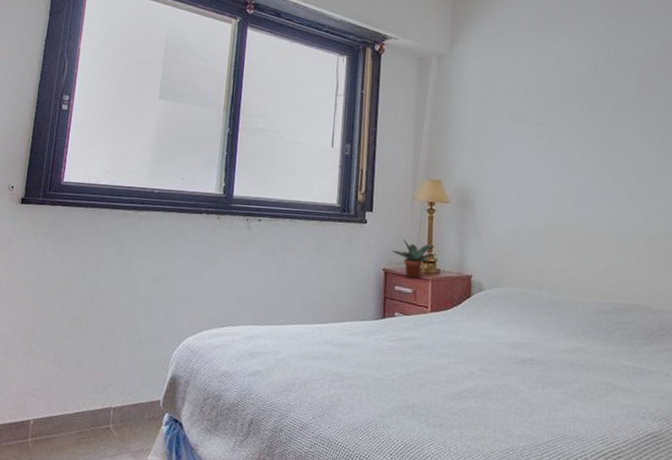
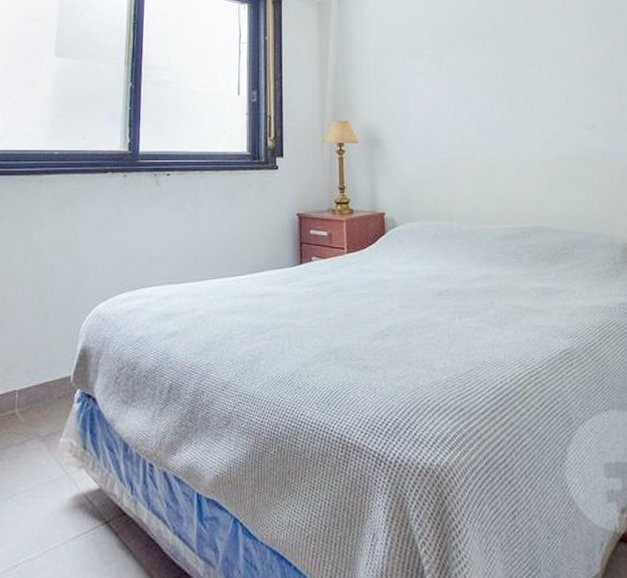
potted plant: present [392,239,437,278] -> none [305,182,350,220]

